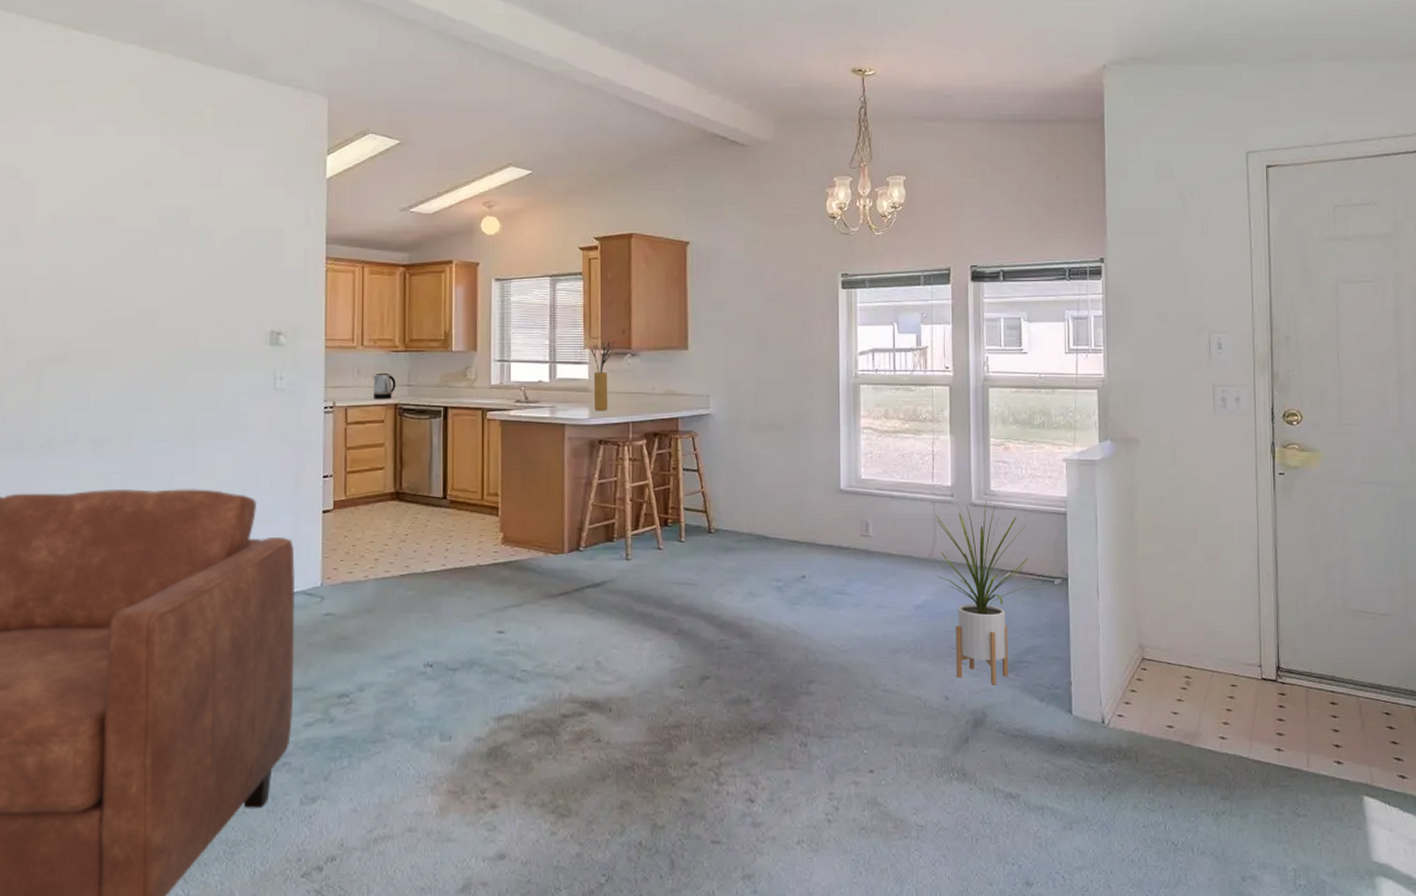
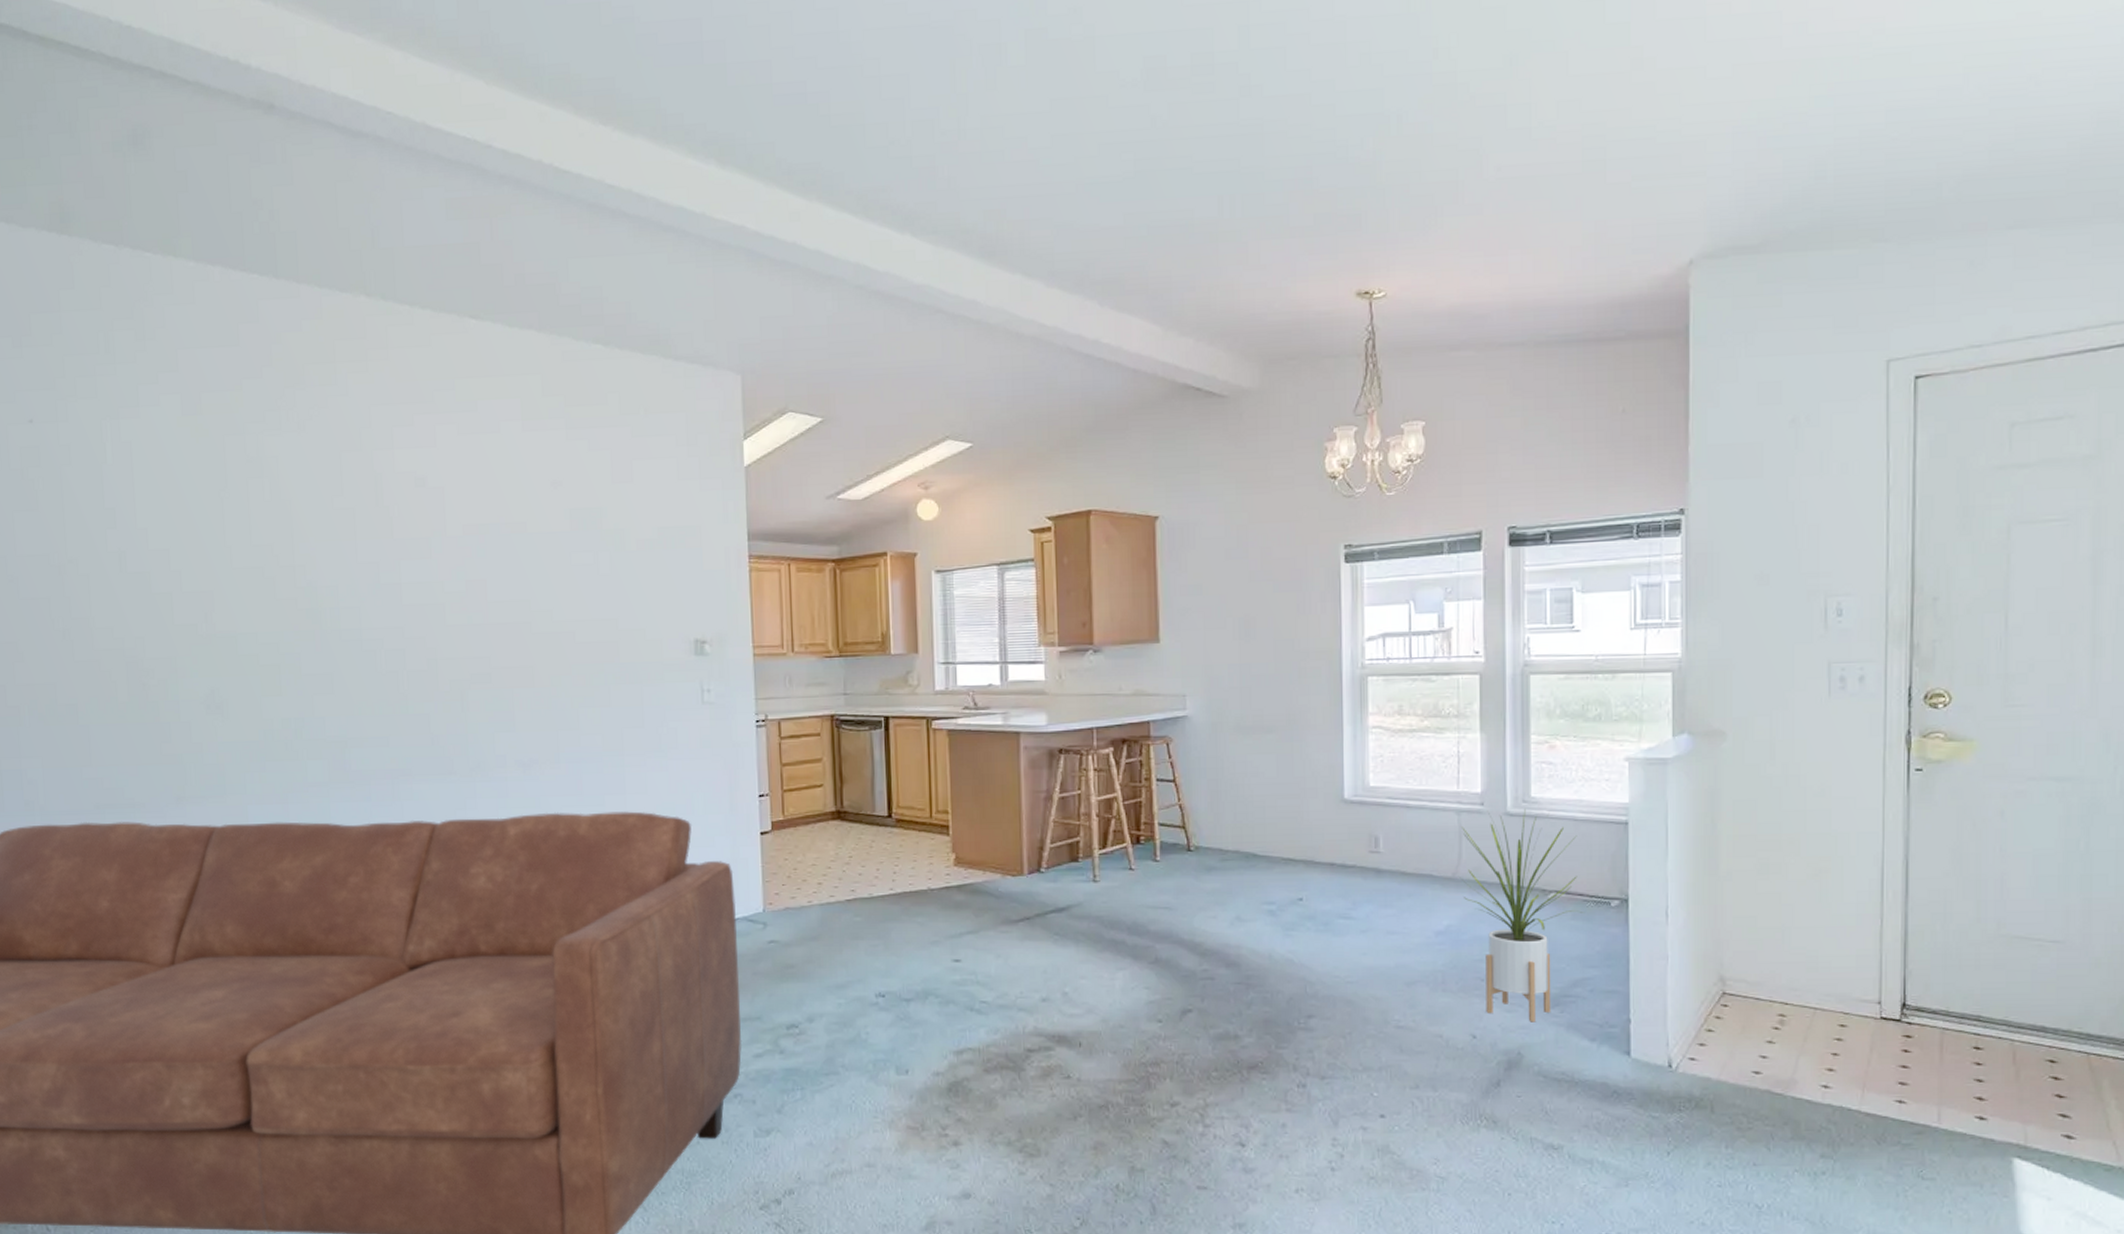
kettle: present [373,372,396,399] -> none [806,681,831,710]
vase: present [591,341,614,411] -> none [1047,636,1074,717]

